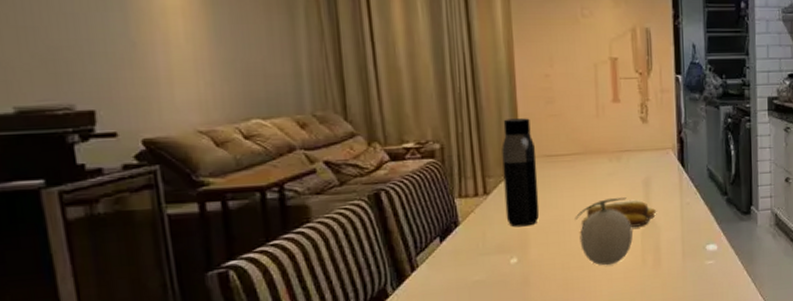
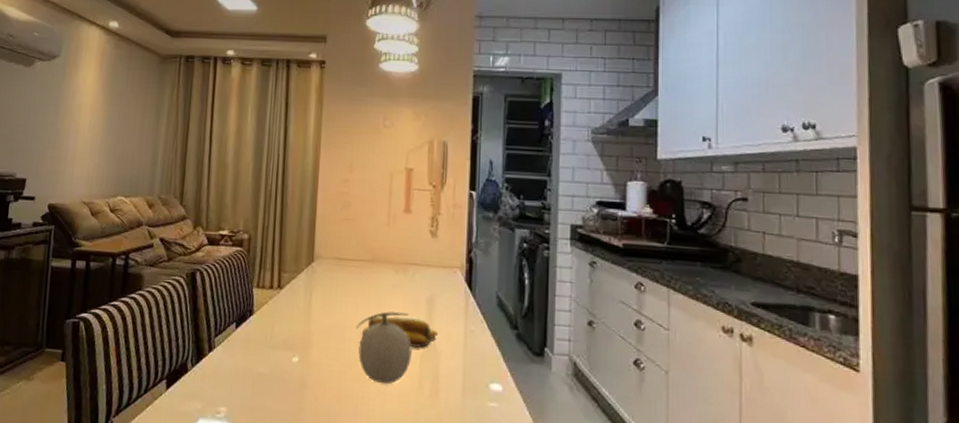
water bottle: present [501,118,540,227] -> none [294,218,328,327]

